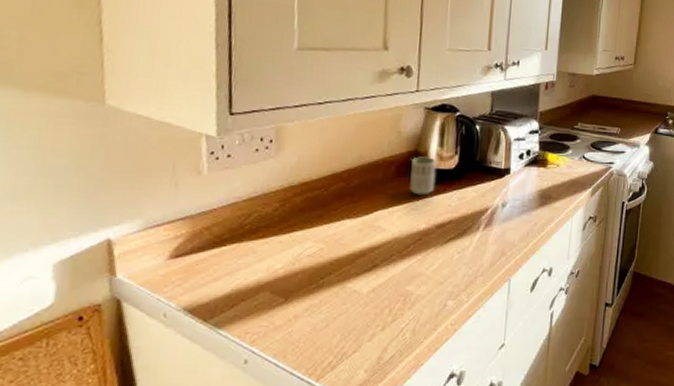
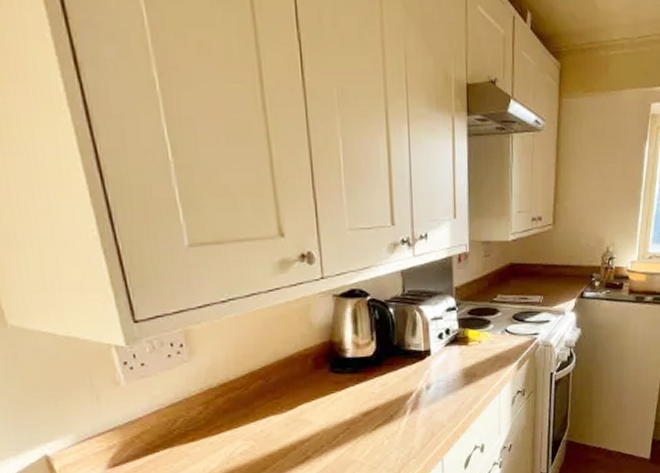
cup: present [409,156,437,196] -> none [328,346,356,386]

